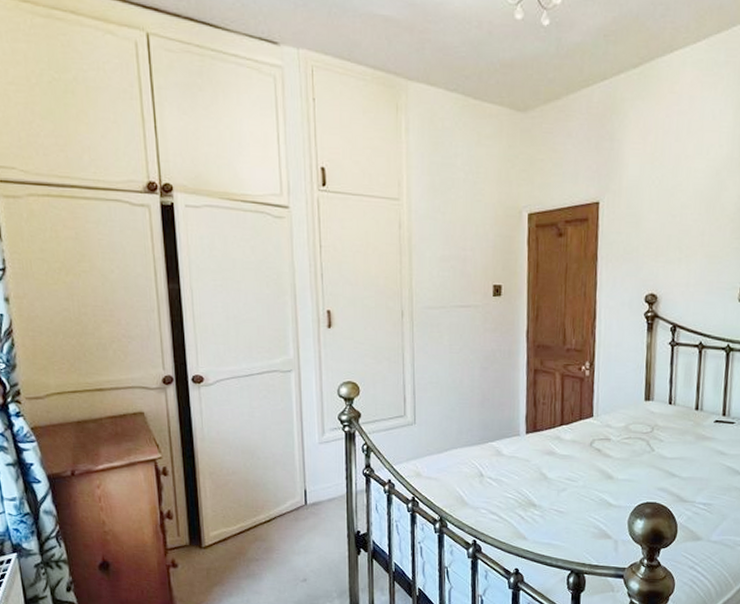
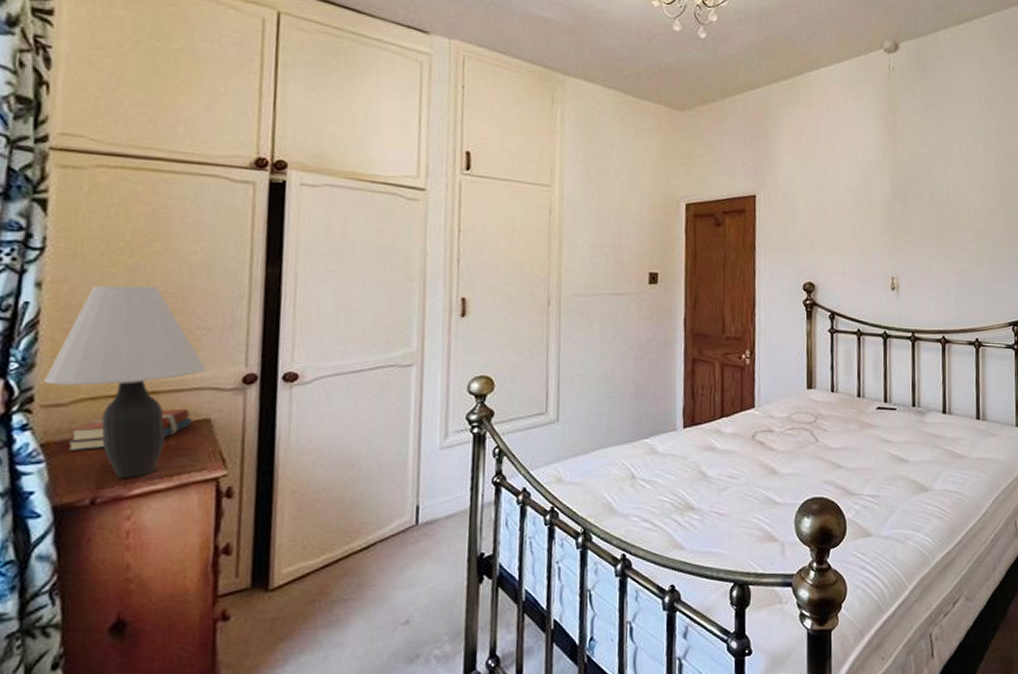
table lamp: none [23,300,135,457] -> present [42,285,206,480]
books: none [48,403,131,435] -> present [67,408,192,452]

